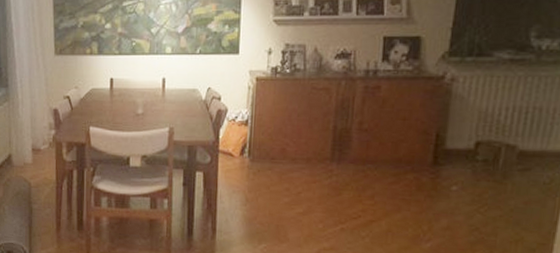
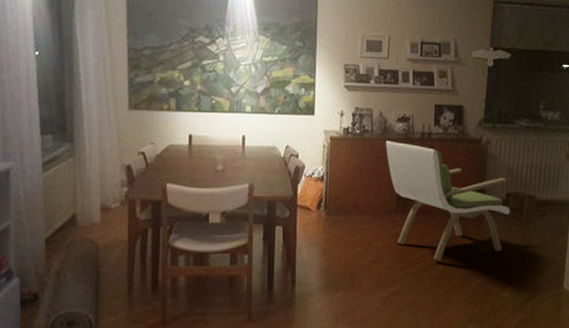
armchair: none [320,80,480,218] -> present [385,140,510,262]

